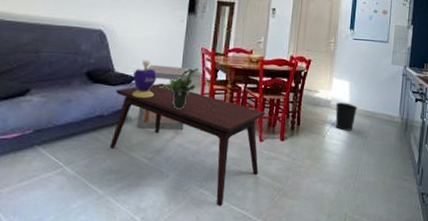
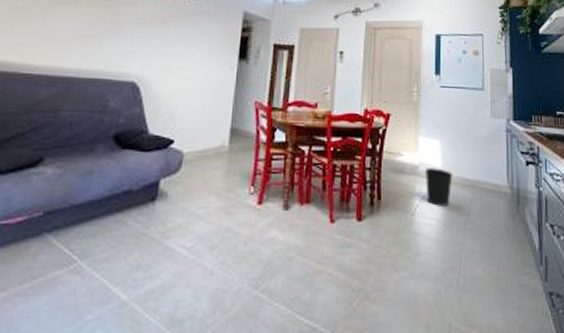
coffee table: present [109,83,265,207] -> none [138,147,336,316]
decorative container: present [132,60,158,99] -> none [169,118,201,168]
side table: present [137,64,190,130] -> none [173,123,241,208]
potted plant: present [158,68,199,109] -> none [201,127,252,181]

